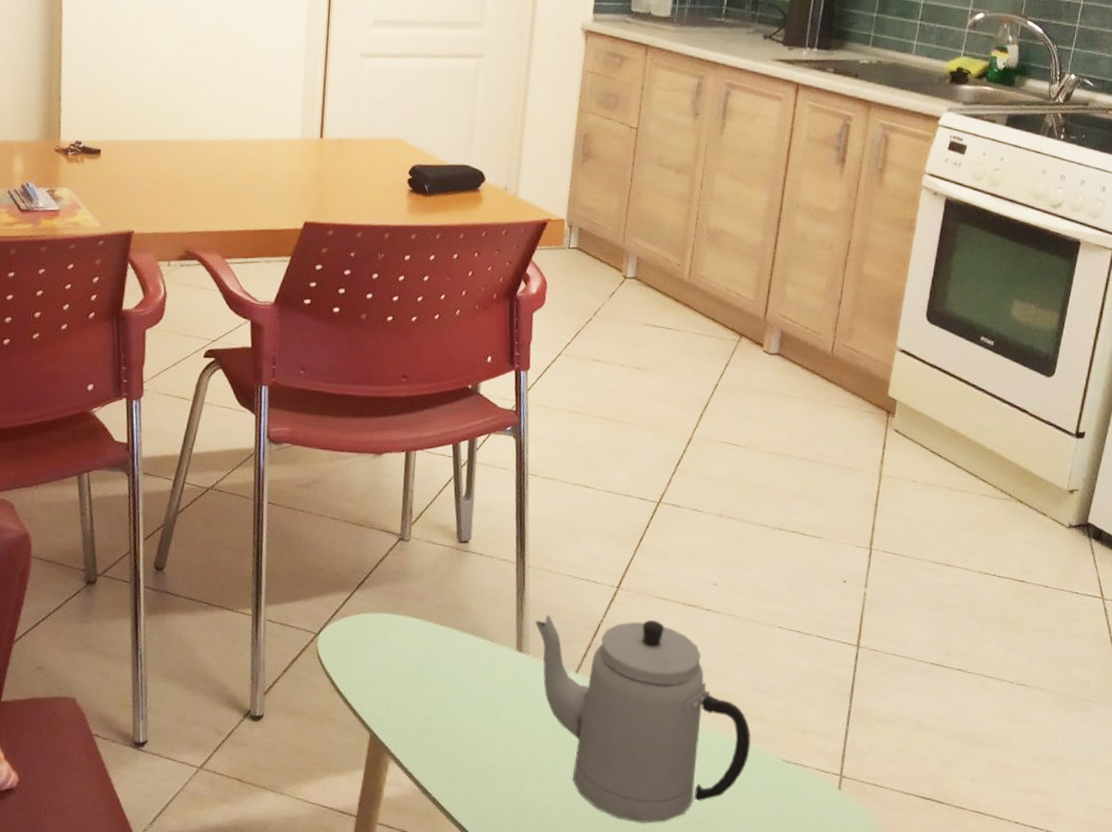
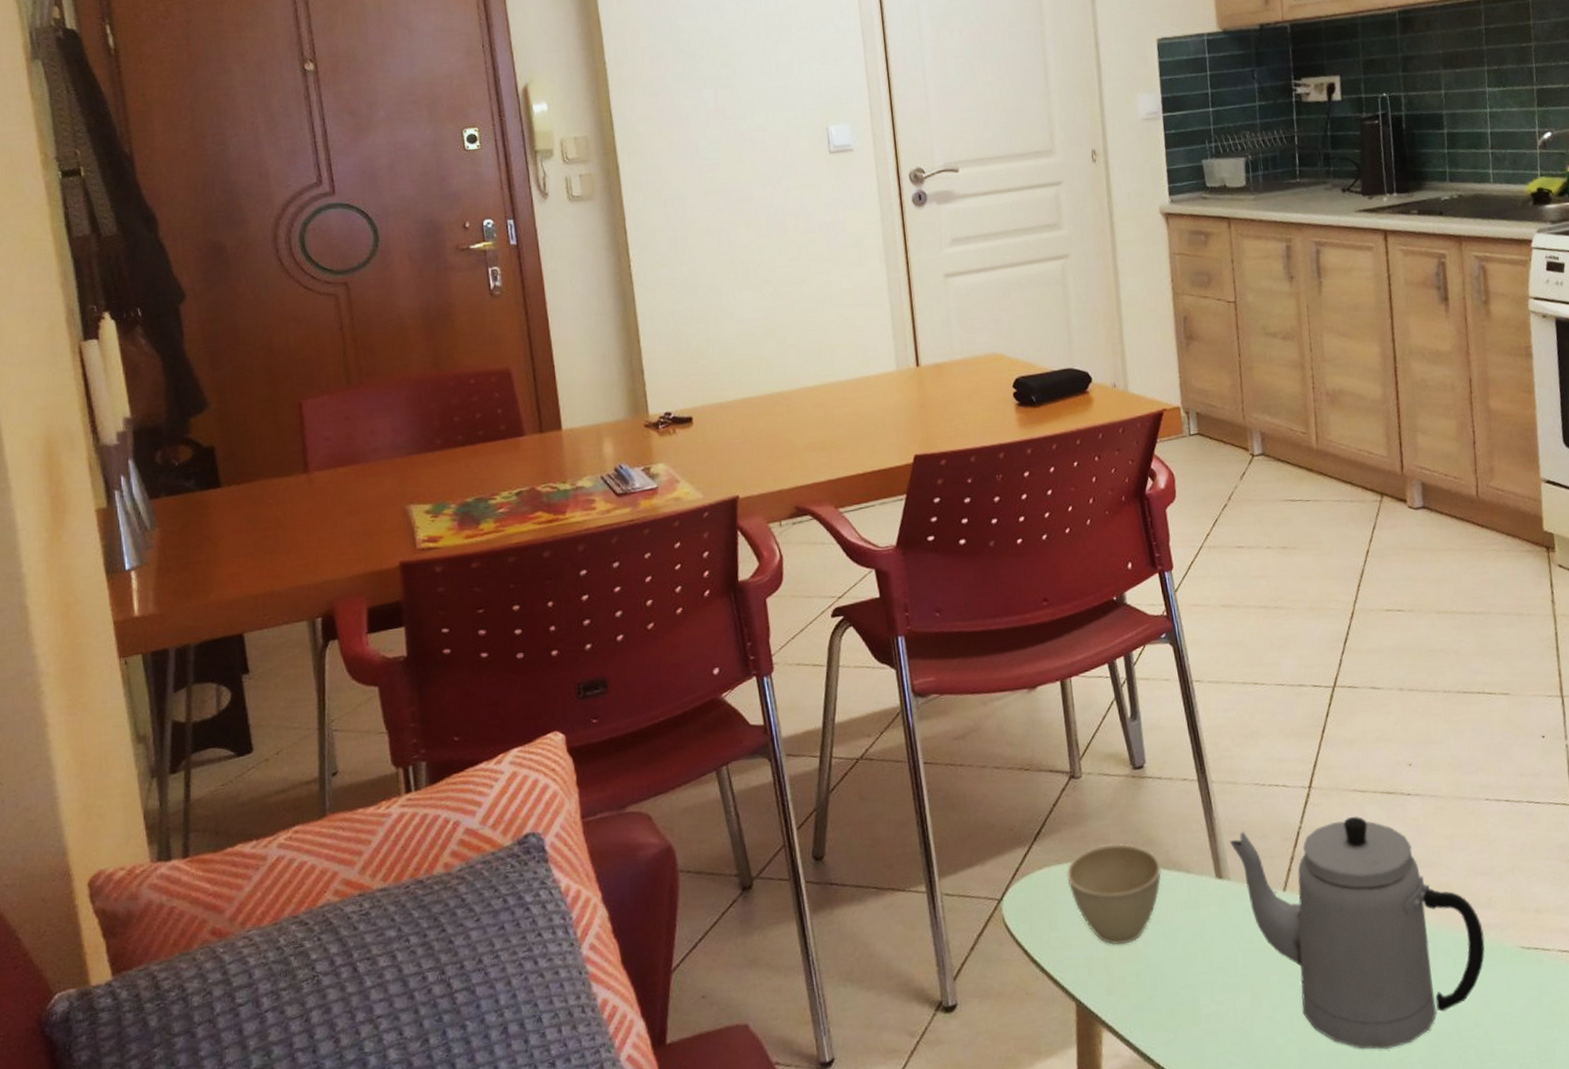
cup: none [381,603,468,692] -> present [1066,844,1161,945]

